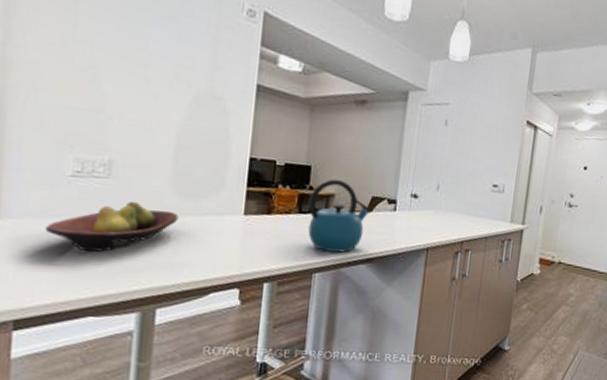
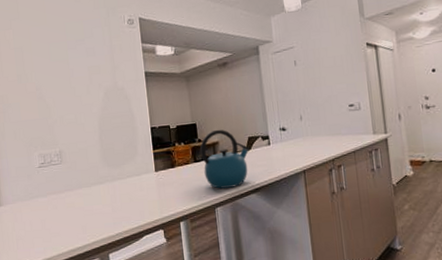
fruit bowl: present [44,201,179,253] -> none [29,176,111,220]

